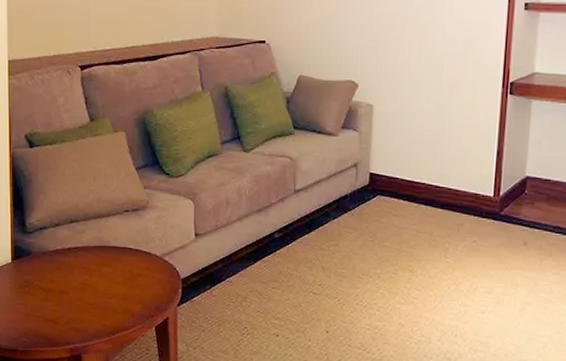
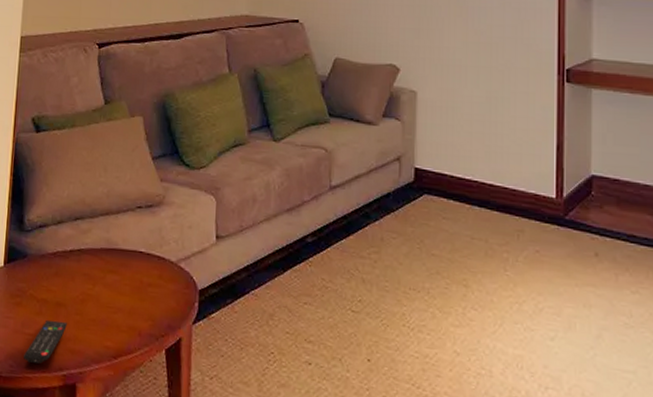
remote control: none [35,305,70,340] -> present [24,319,67,364]

